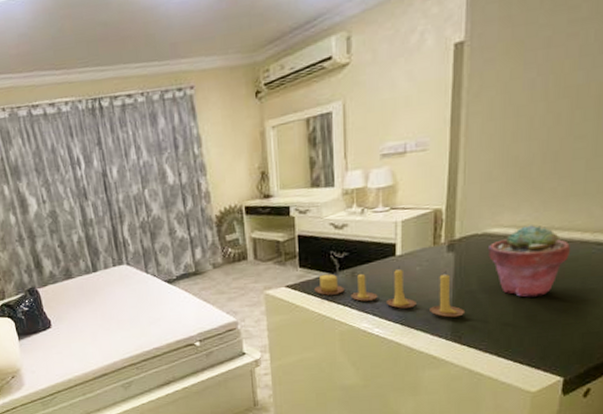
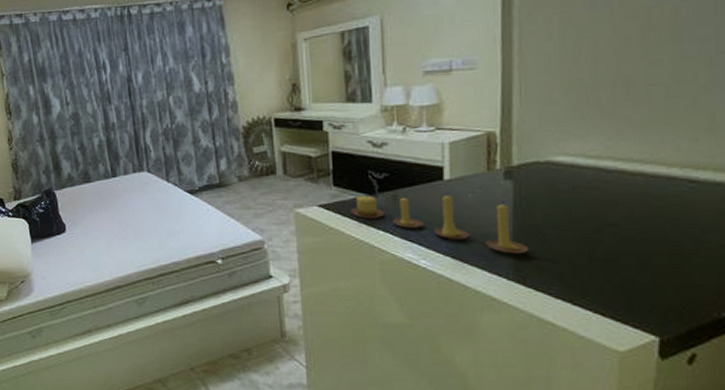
potted succulent: present [487,225,571,297] -> none [552,155,656,237]

